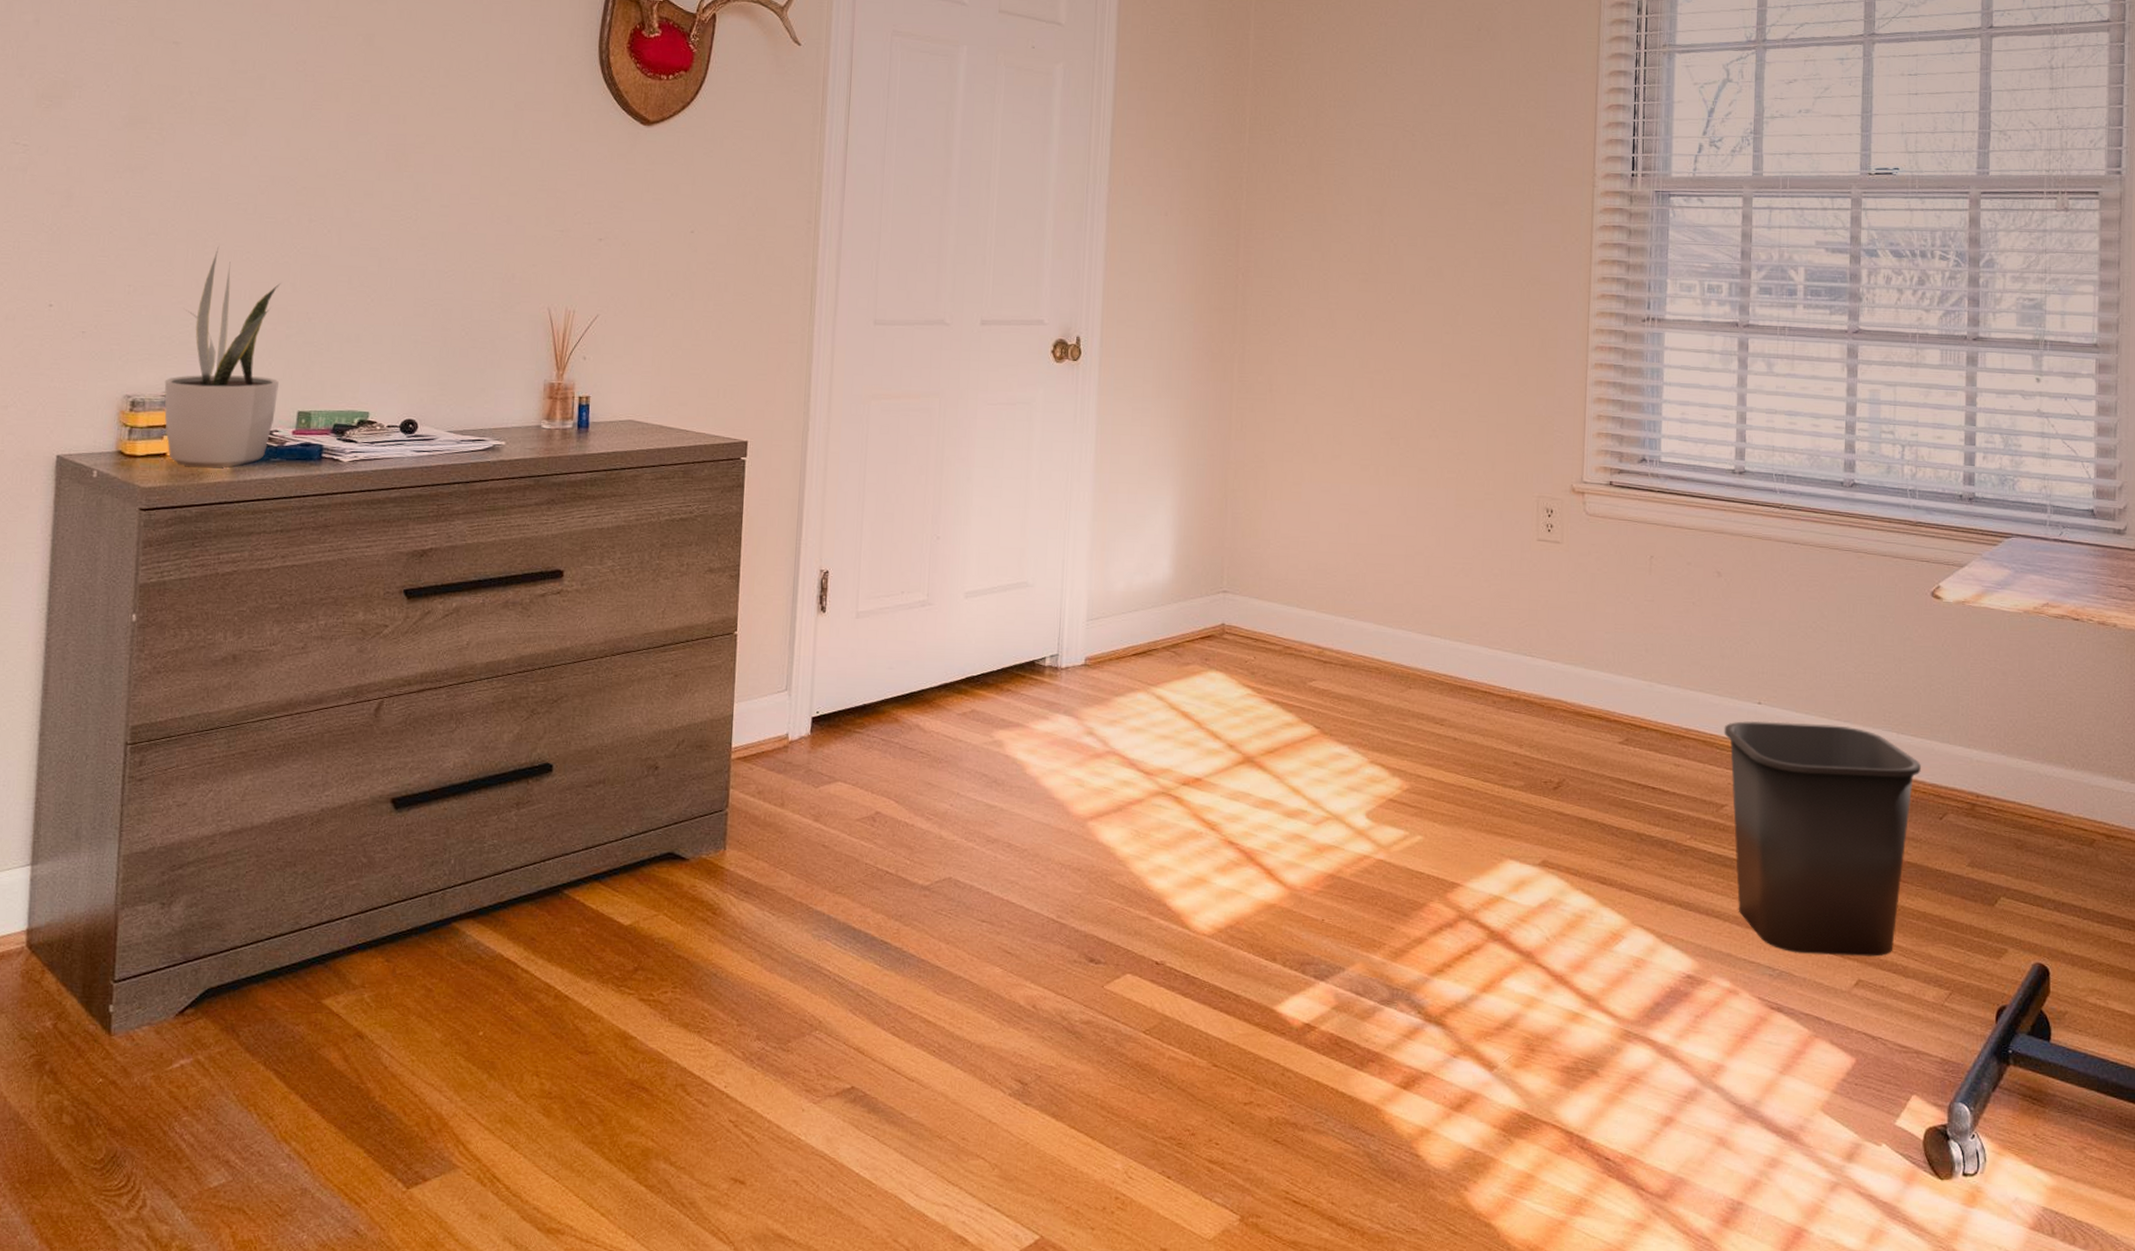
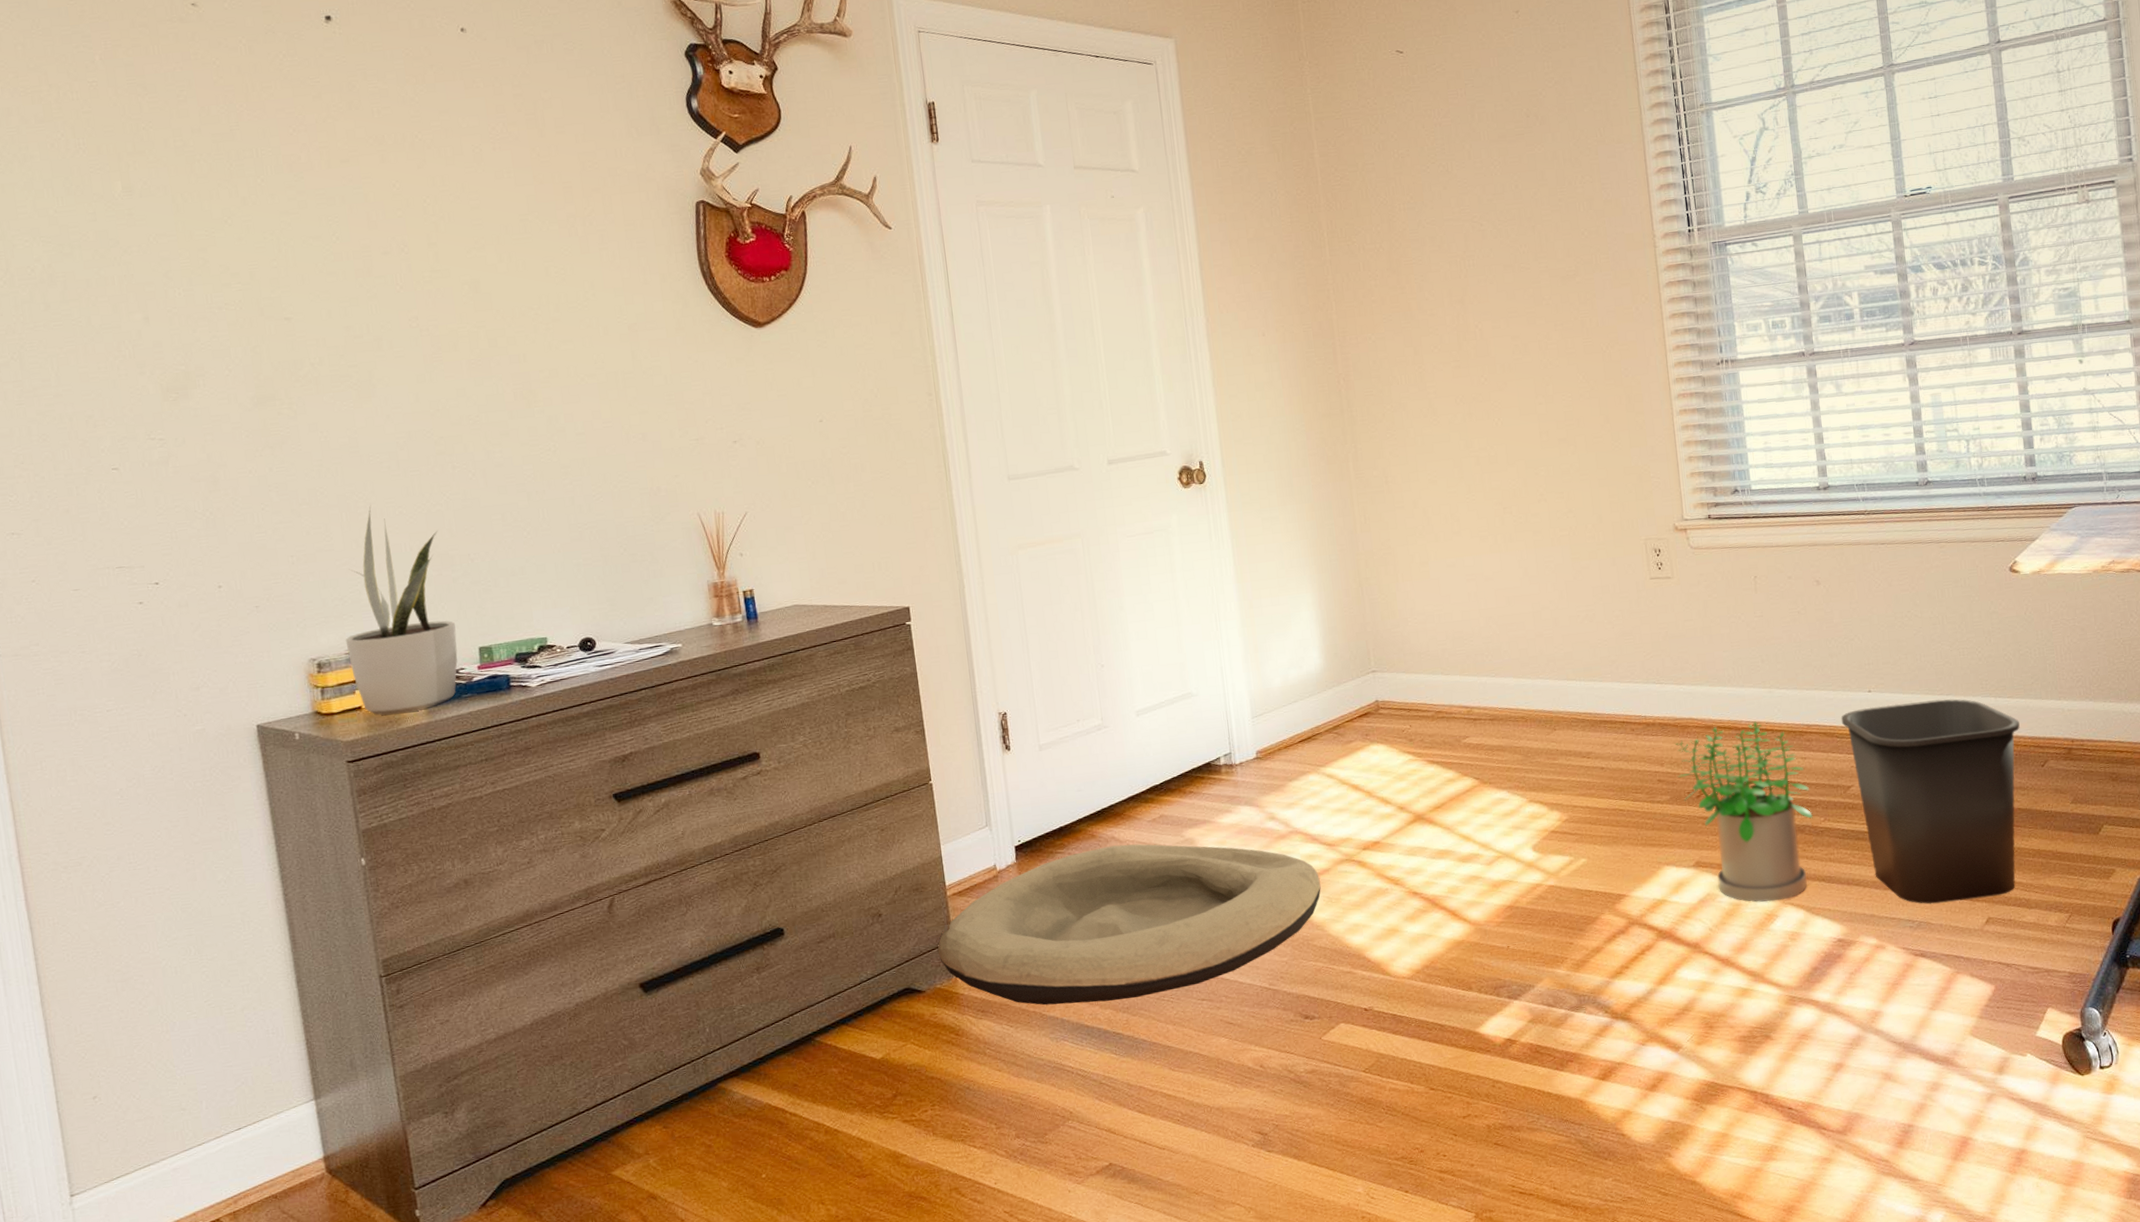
dog bed: none [710,734,1131,906] -> present [937,844,1321,1006]
potted plant: none [1535,714,1678,920] -> present [1674,721,1813,902]

